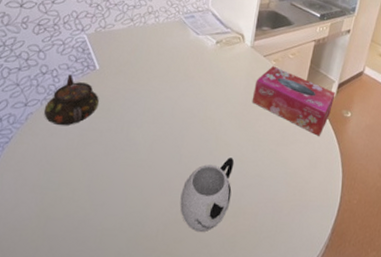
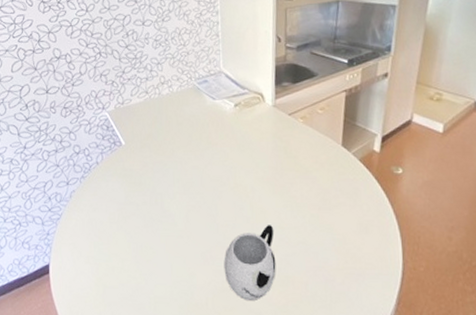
teapot: present [43,74,100,126] -> none [83,151,131,201]
tissue box: present [252,66,335,136] -> none [283,124,380,197]

